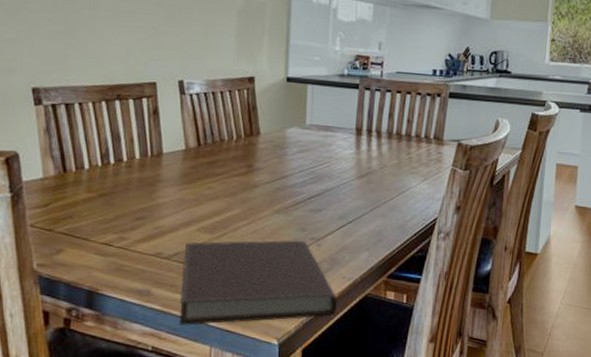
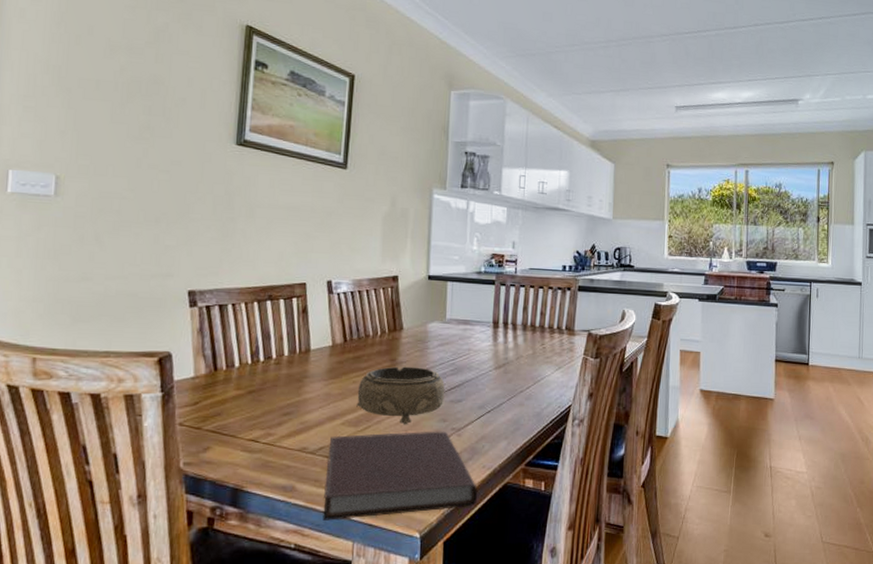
decorative bowl: none [212,173,305,233] -> present [356,366,446,425]

